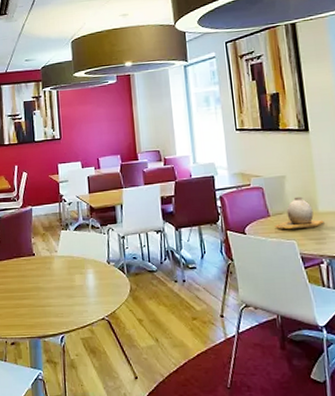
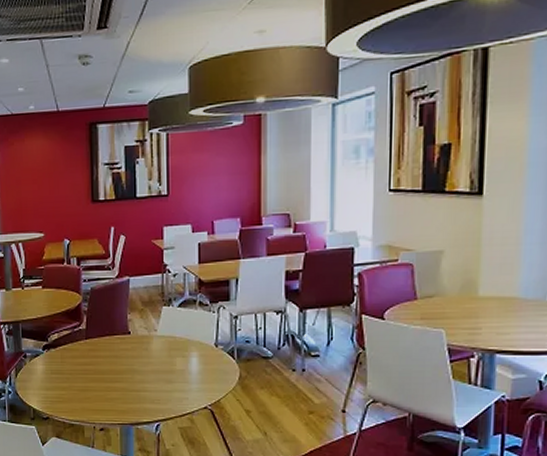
vase: present [274,196,324,230] -> none [421,277,483,317]

